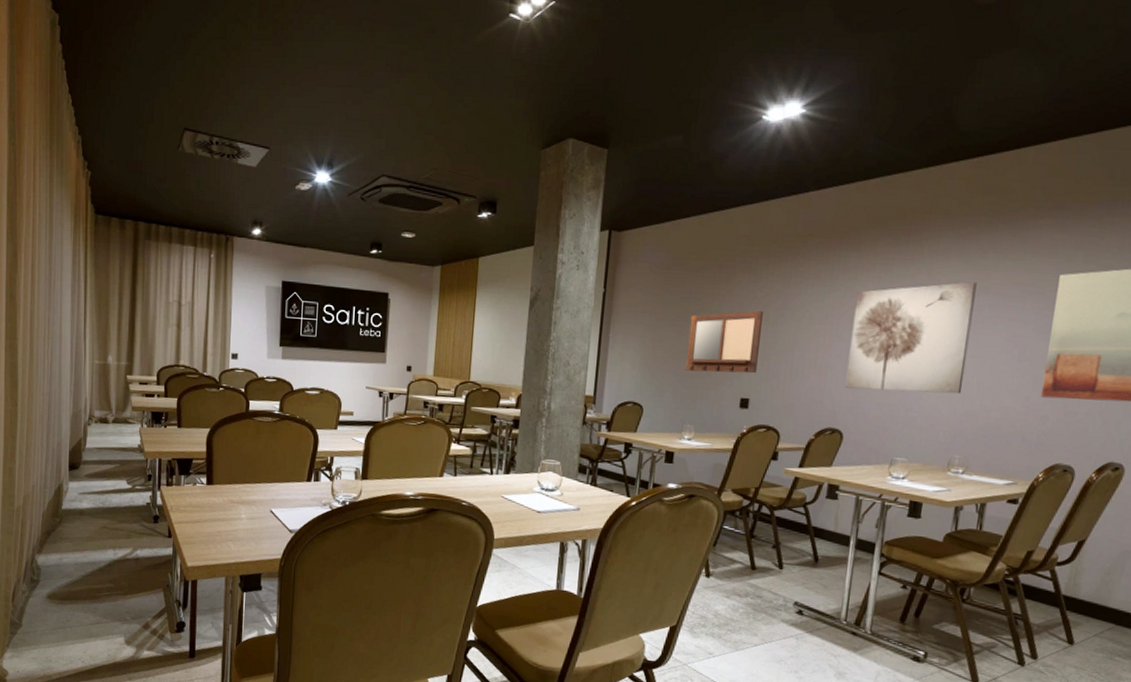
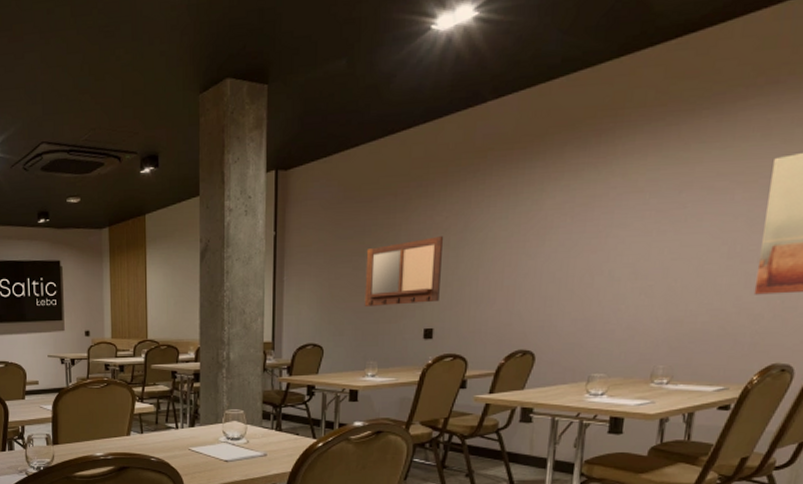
wall art: present [845,282,977,394] -> none [535,178,679,308]

